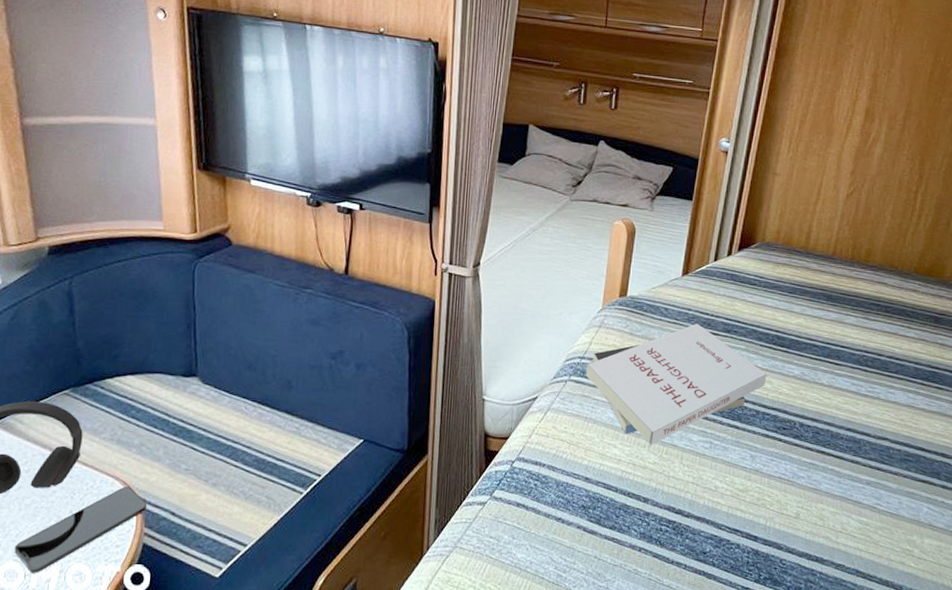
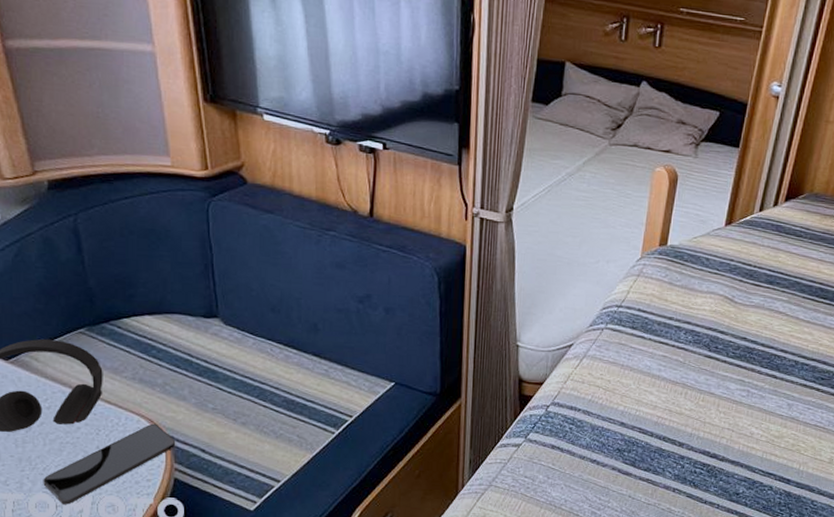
books: present [585,323,767,445] -> none [623,274,808,393]

